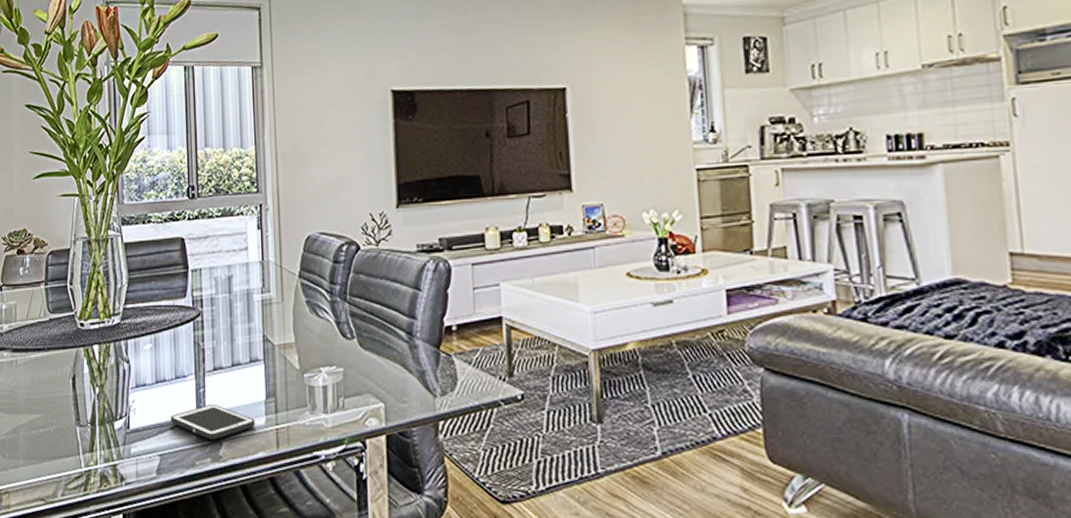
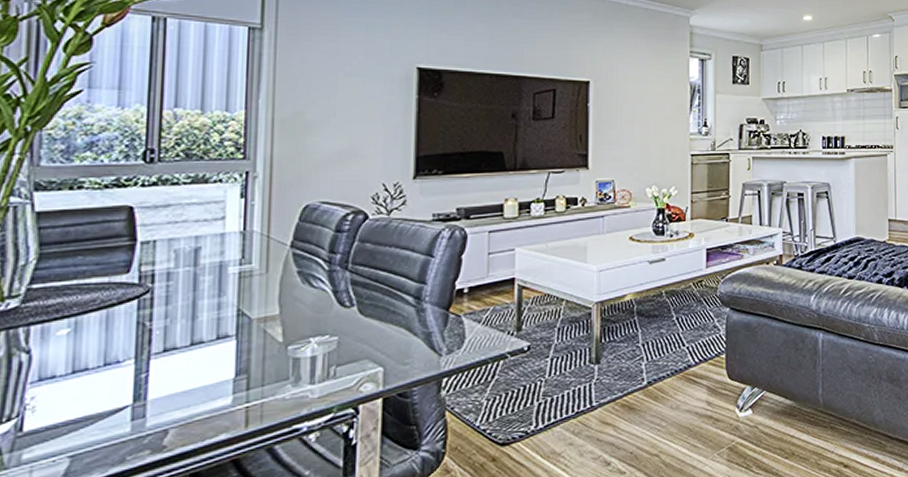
cell phone: present [170,403,255,439] -> none [91,389,218,429]

